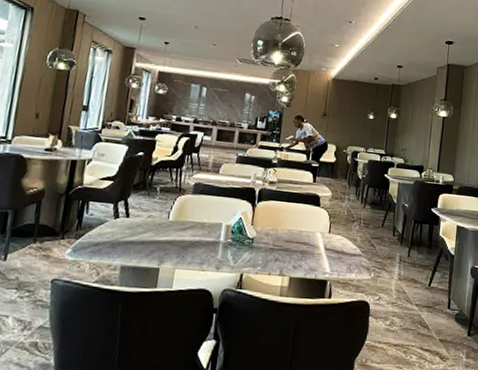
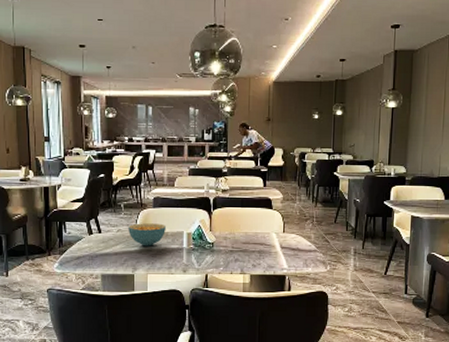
cereal bowl: none [160,210,205,237] -> present [128,223,167,246]

